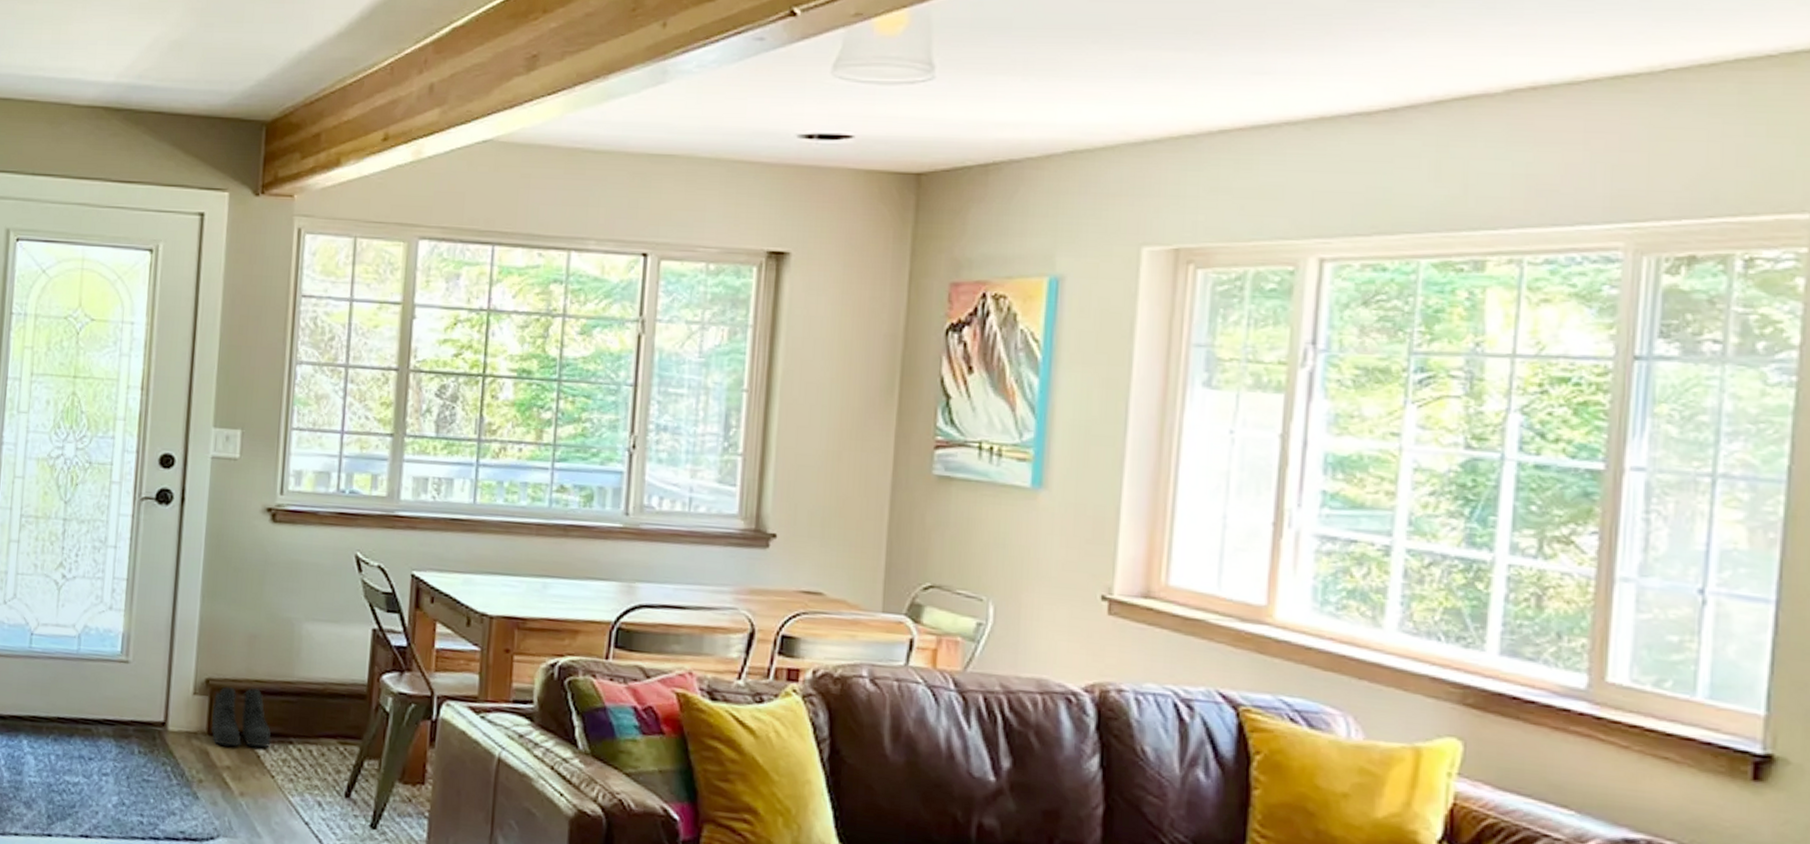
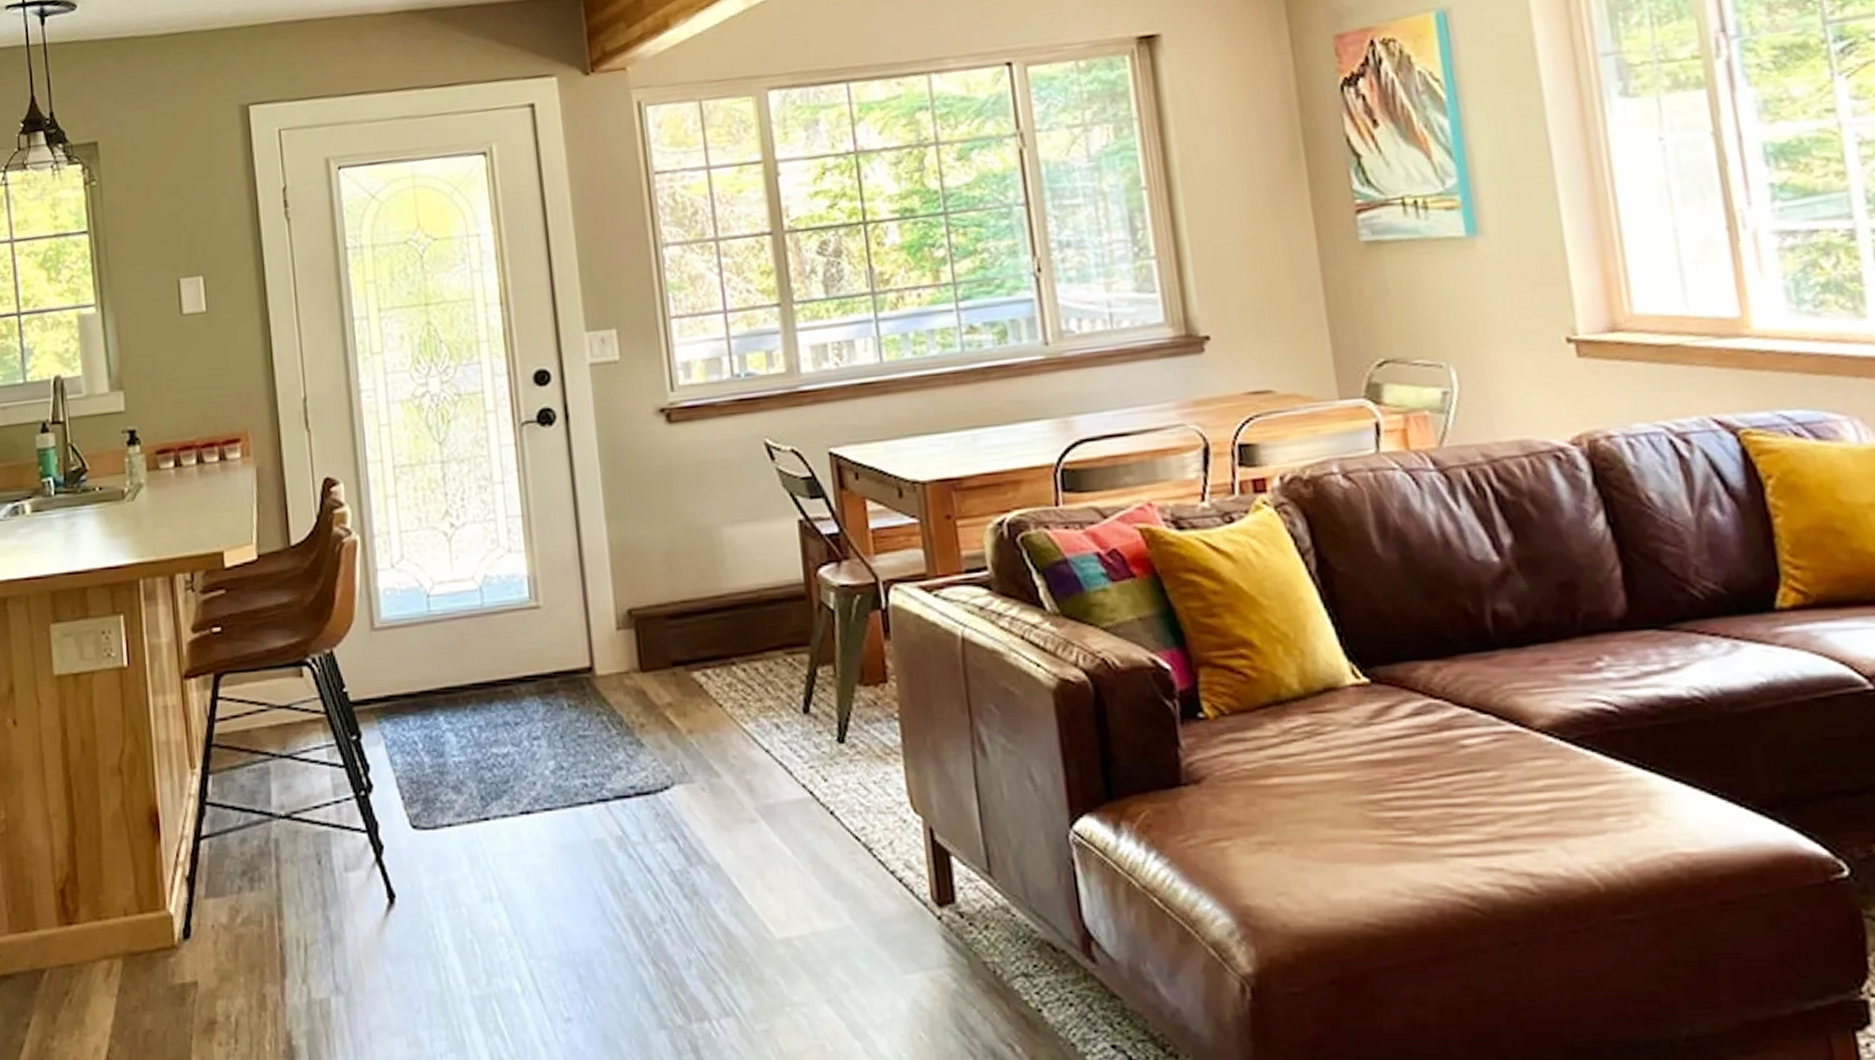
boots: present [211,686,271,748] -> none [640,609,712,681]

